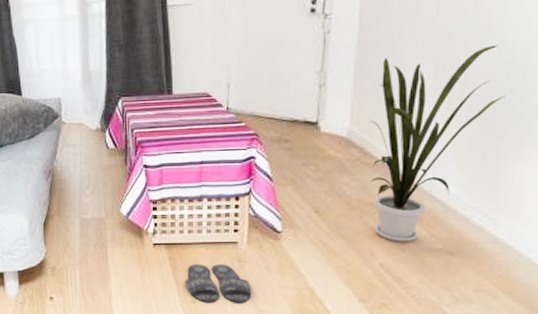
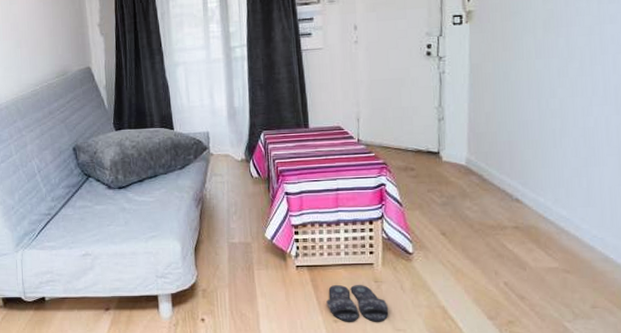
house plant: present [370,44,506,242] -> none [486,82,602,262]

